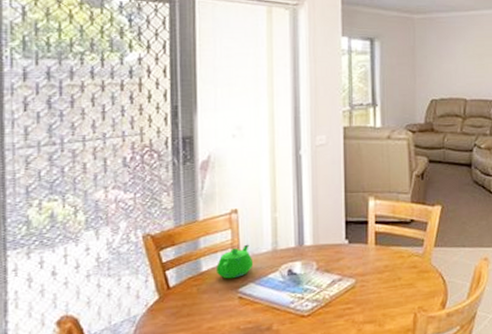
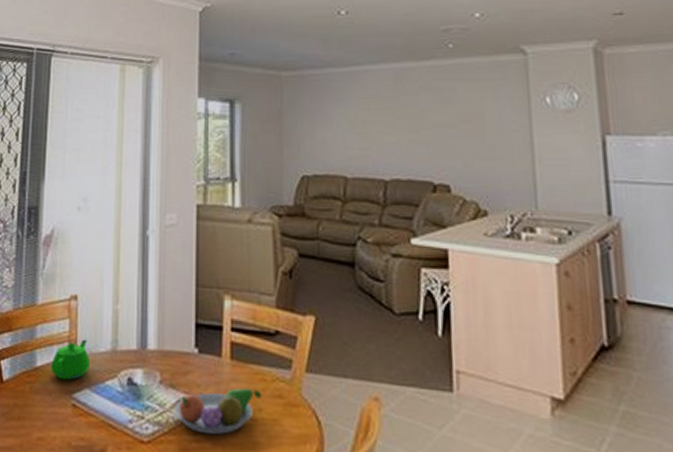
fruit bowl: none [329,264,401,303] -> present [174,387,262,435]

